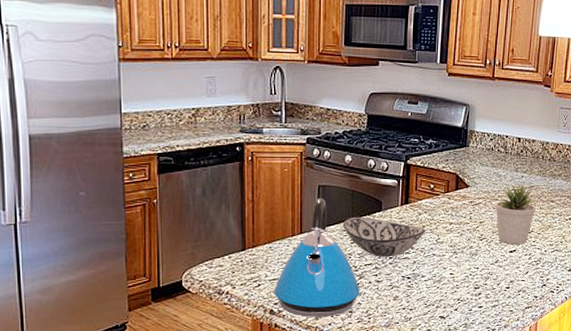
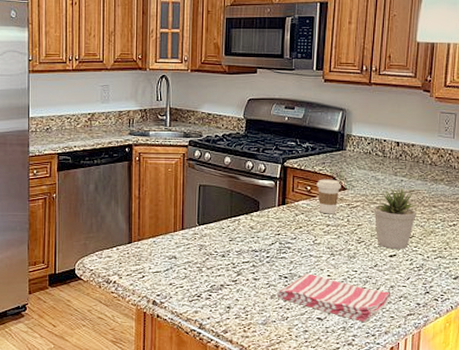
kettle: present [274,197,360,317] -> none [156,196,238,311]
decorative bowl: present [343,216,426,257] -> none [222,215,303,256]
dish towel: none [400,273,511,317] -> present [277,273,391,322]
coffee cup: none [440,176,464,212] -> present [316,179,341,214]

